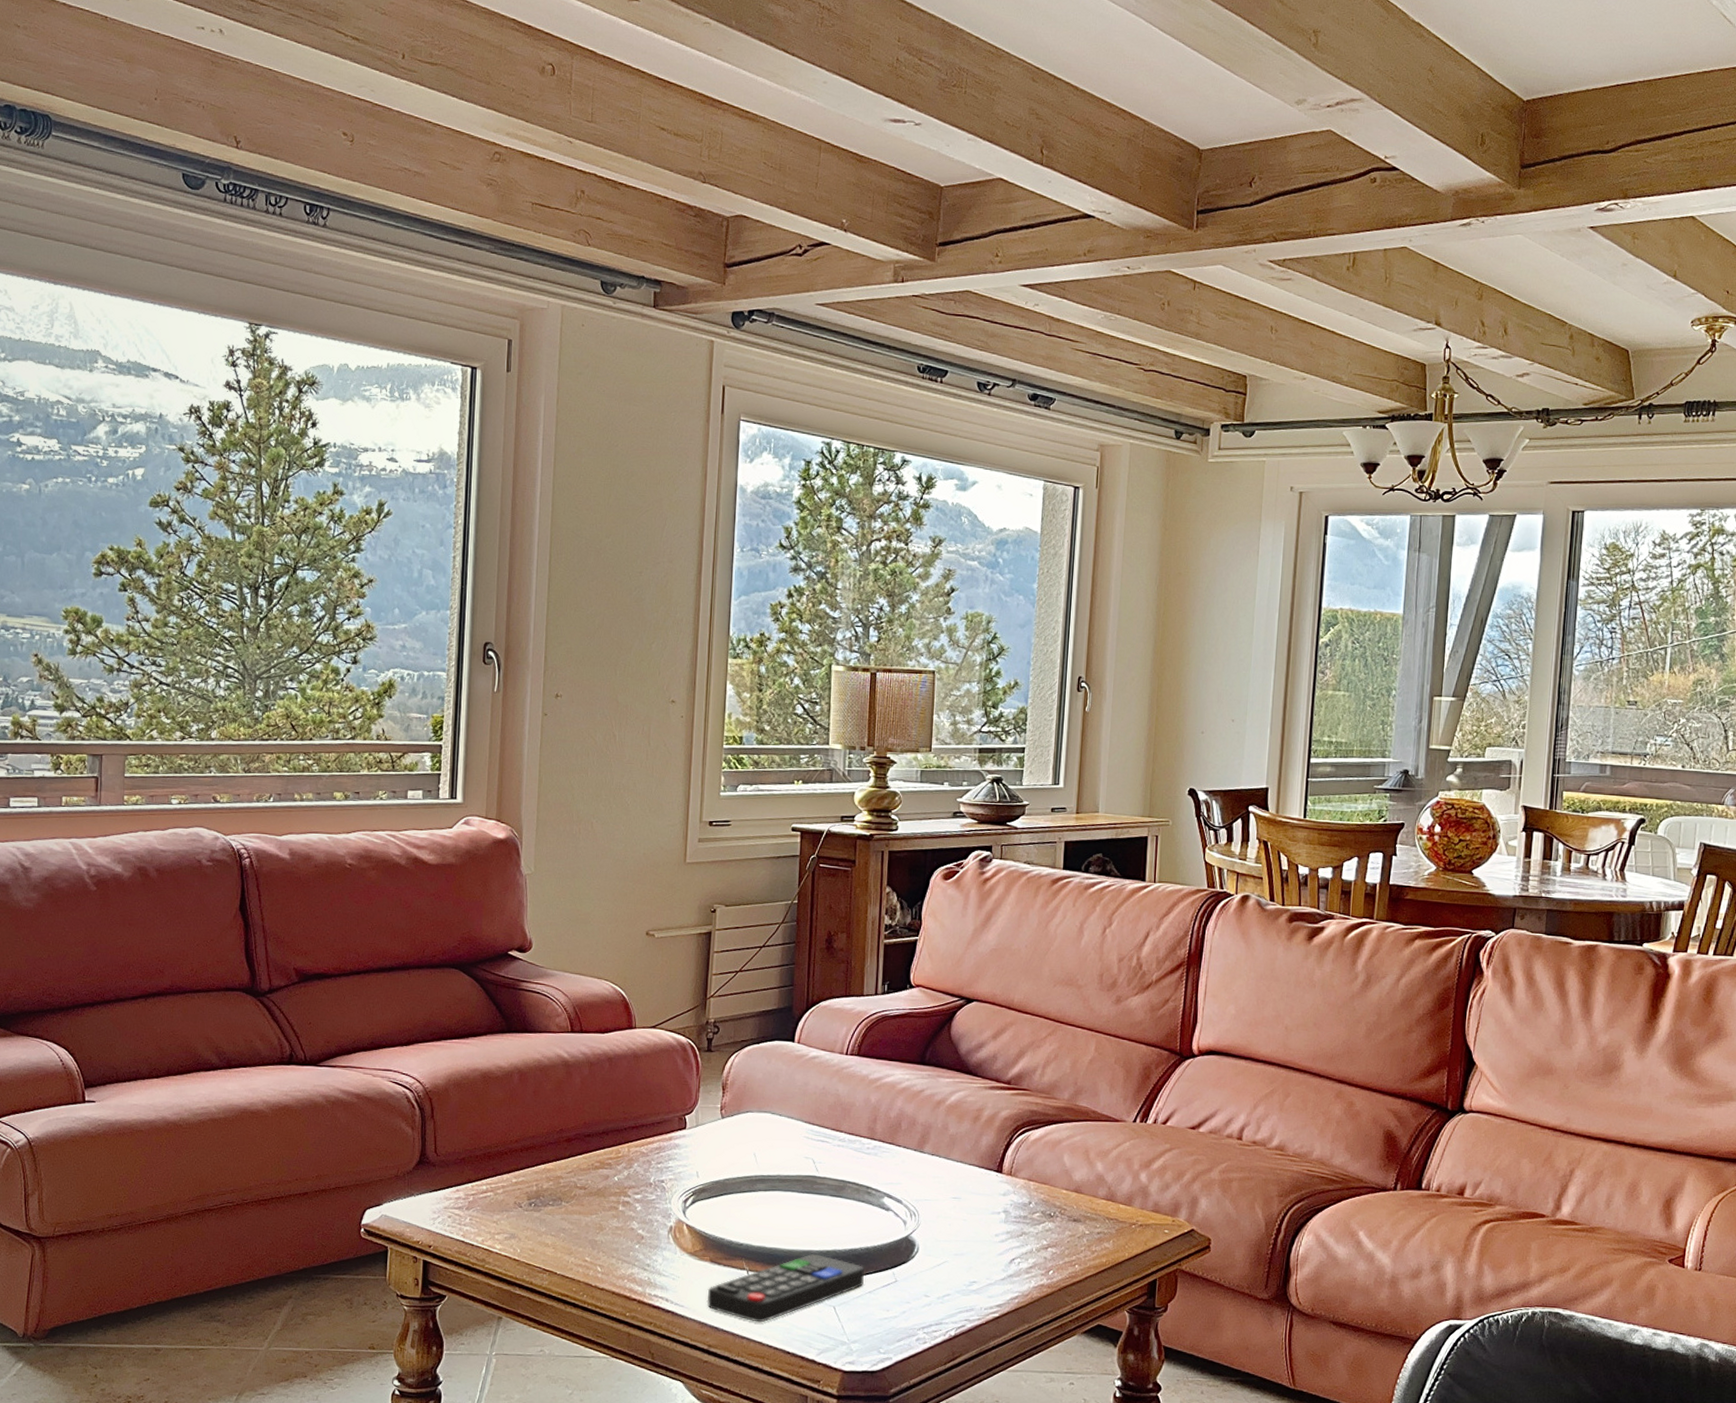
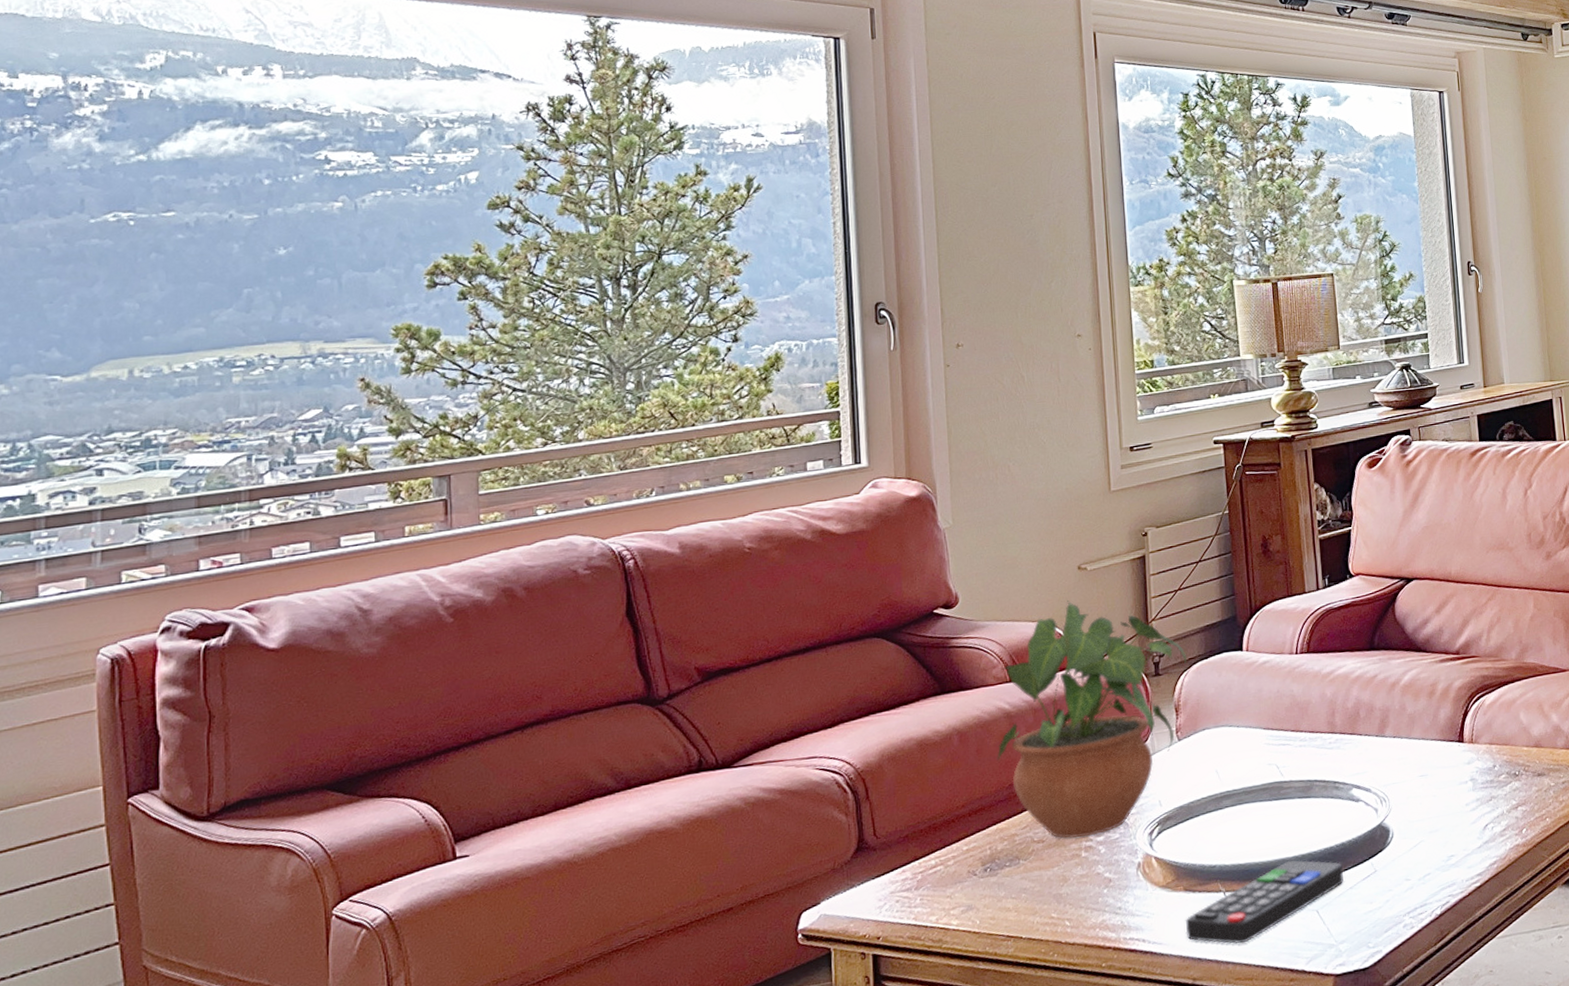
potted plant: none [551,964,739,1193] -> present [997,600,1187,839]

